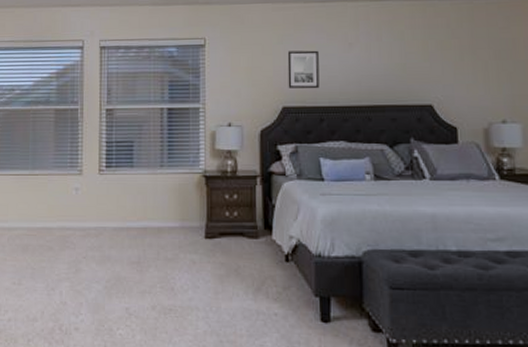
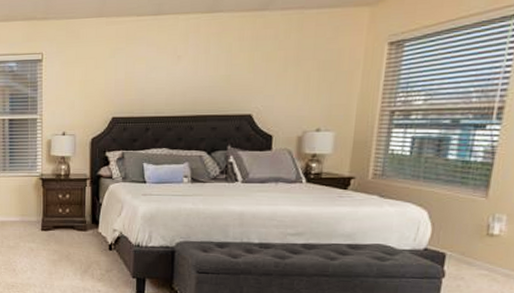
wall art: present [287,50,320,89] -> none [118,63,148,101]

